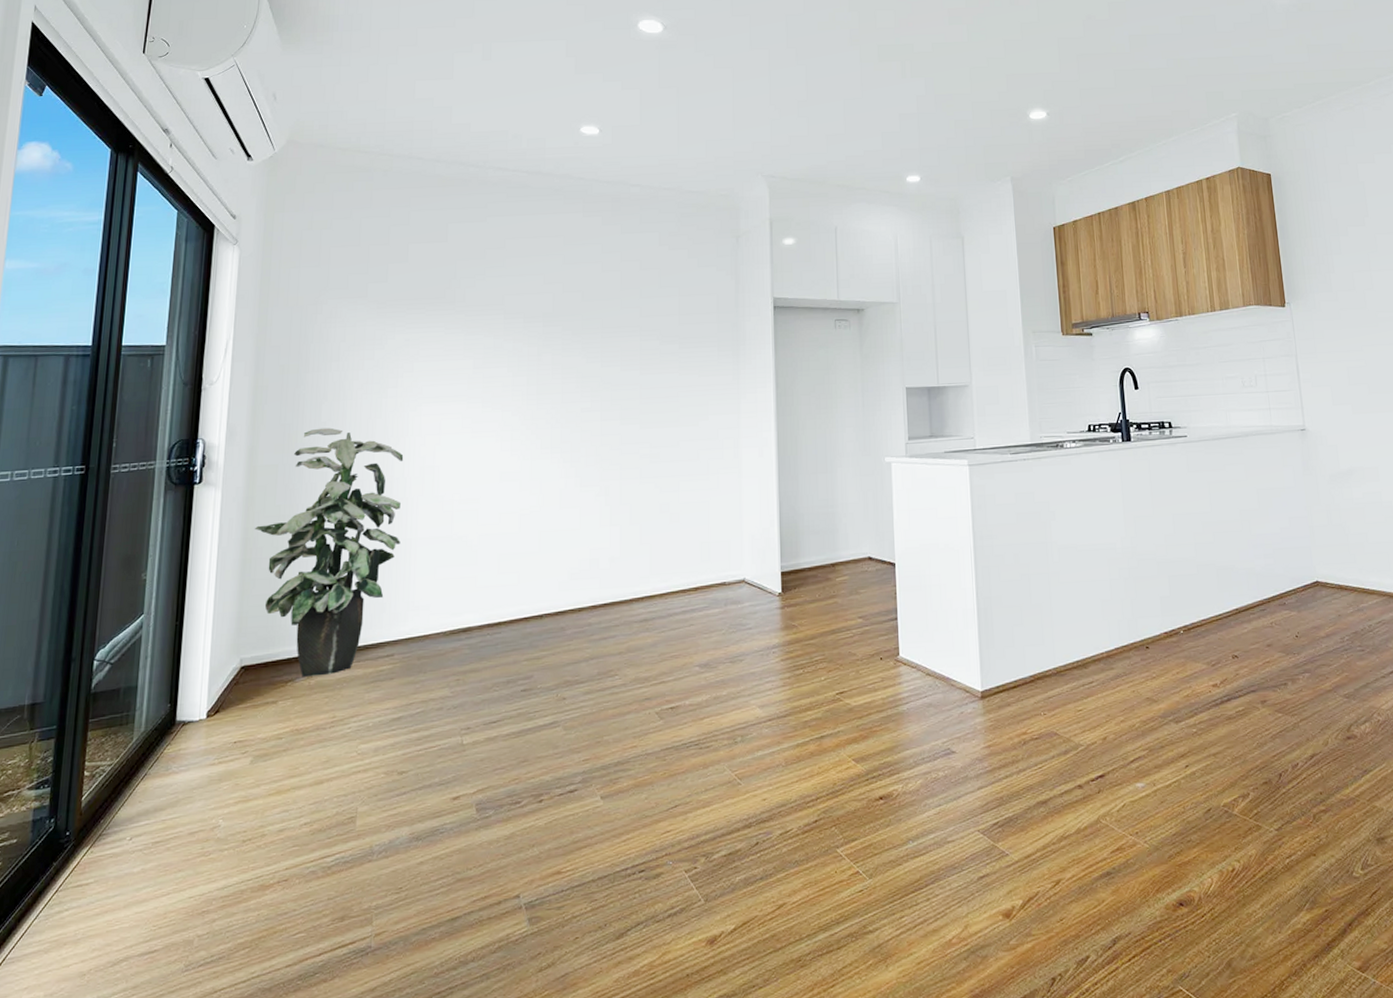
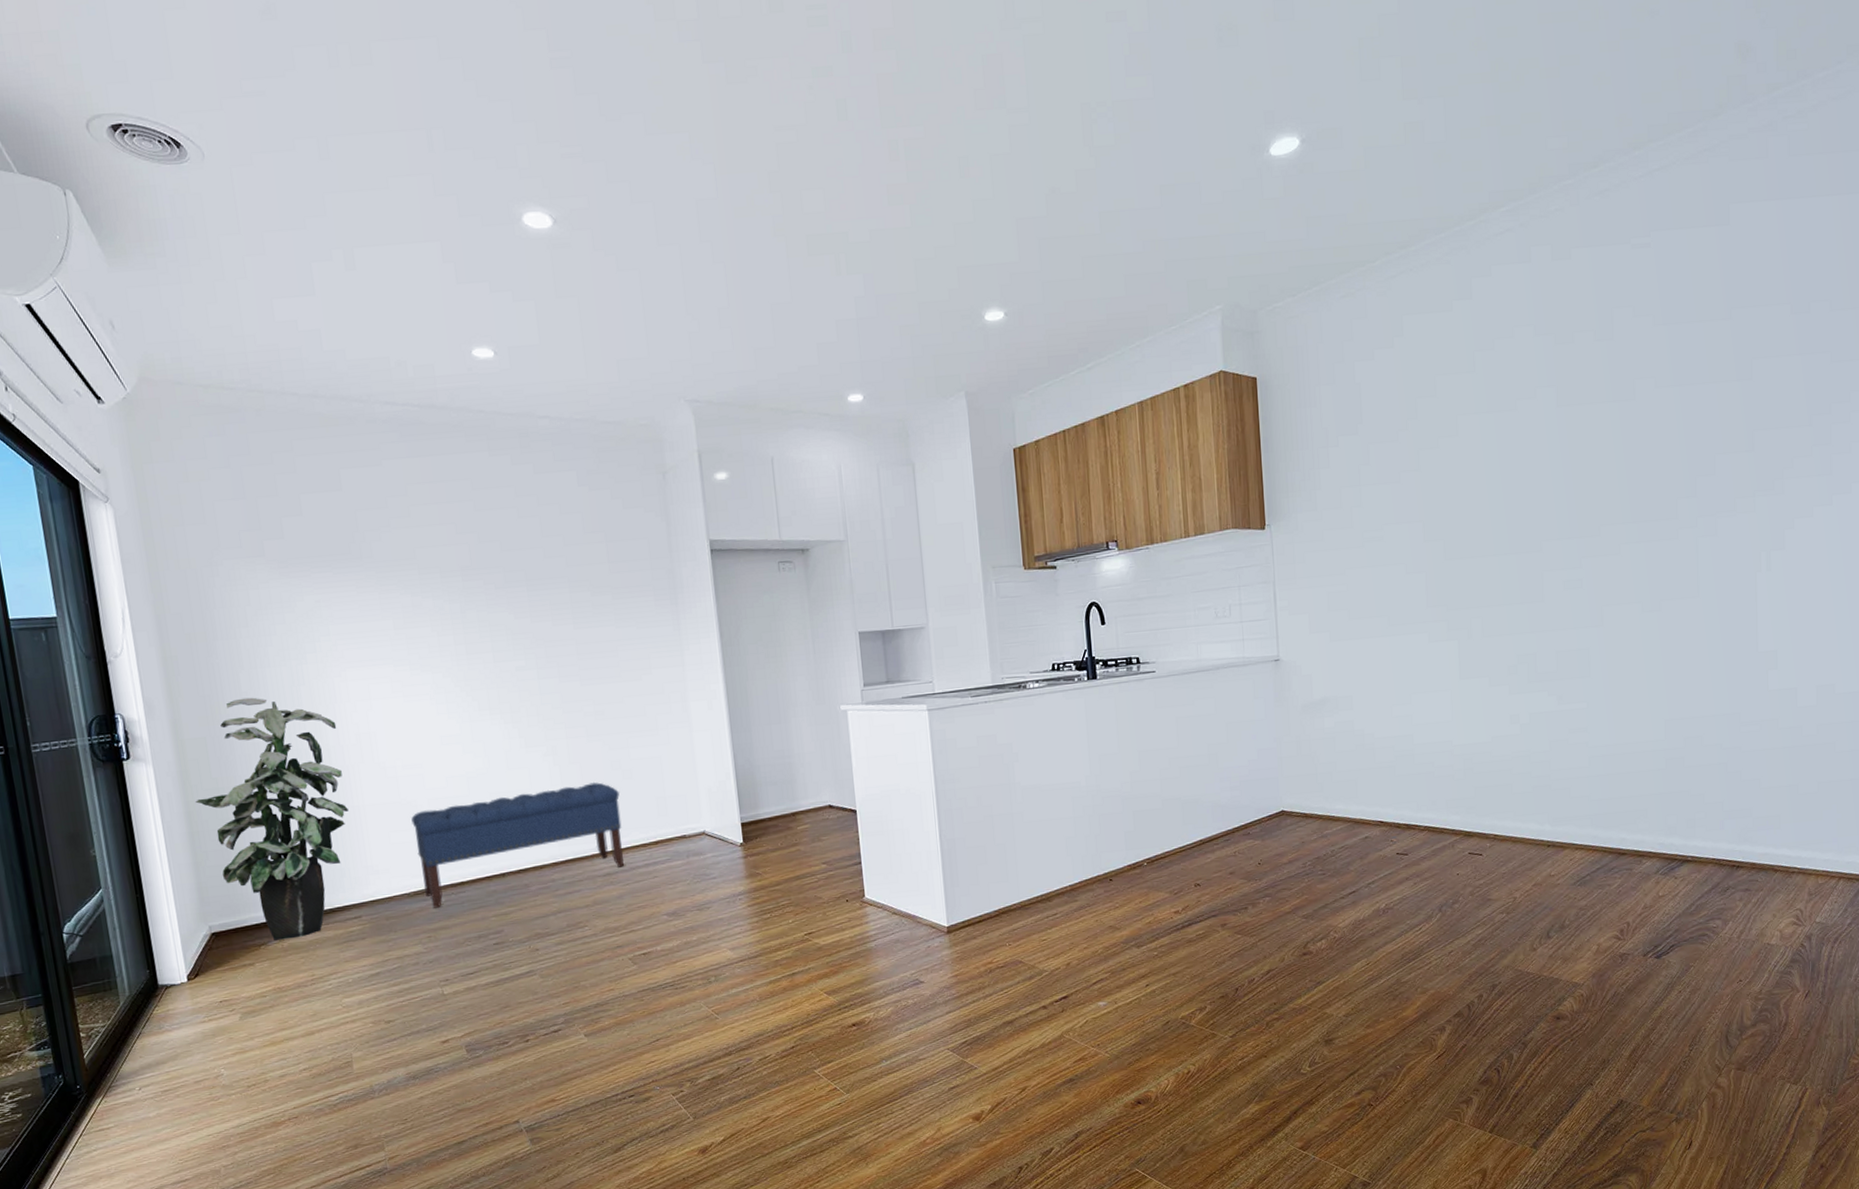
bench: none [460,523,665,649] -> present [411,781,625,908]

